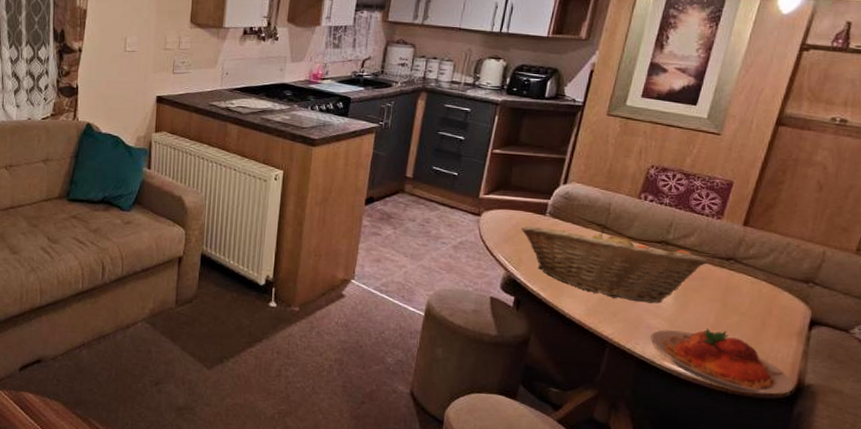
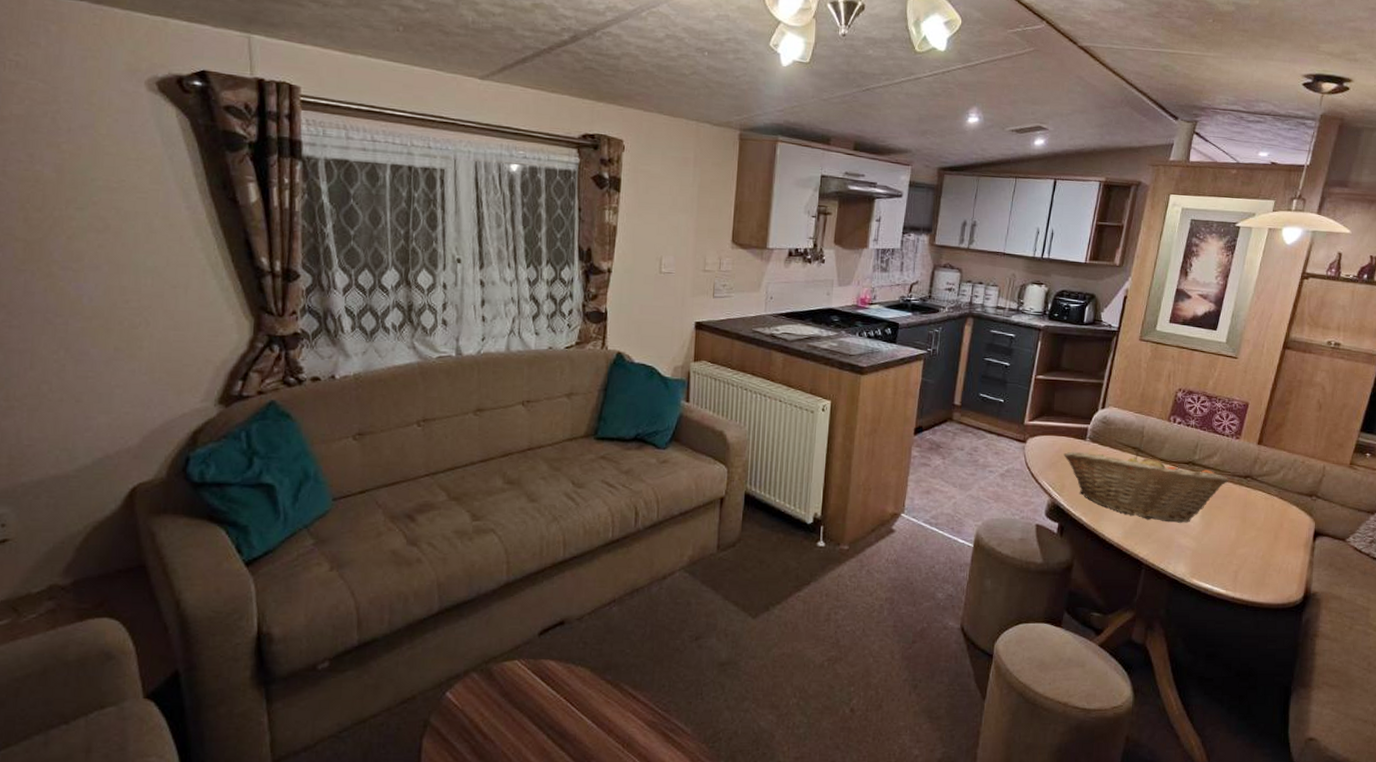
plate: present [650,328,795,394] -> none [1181,544,1303,605]

